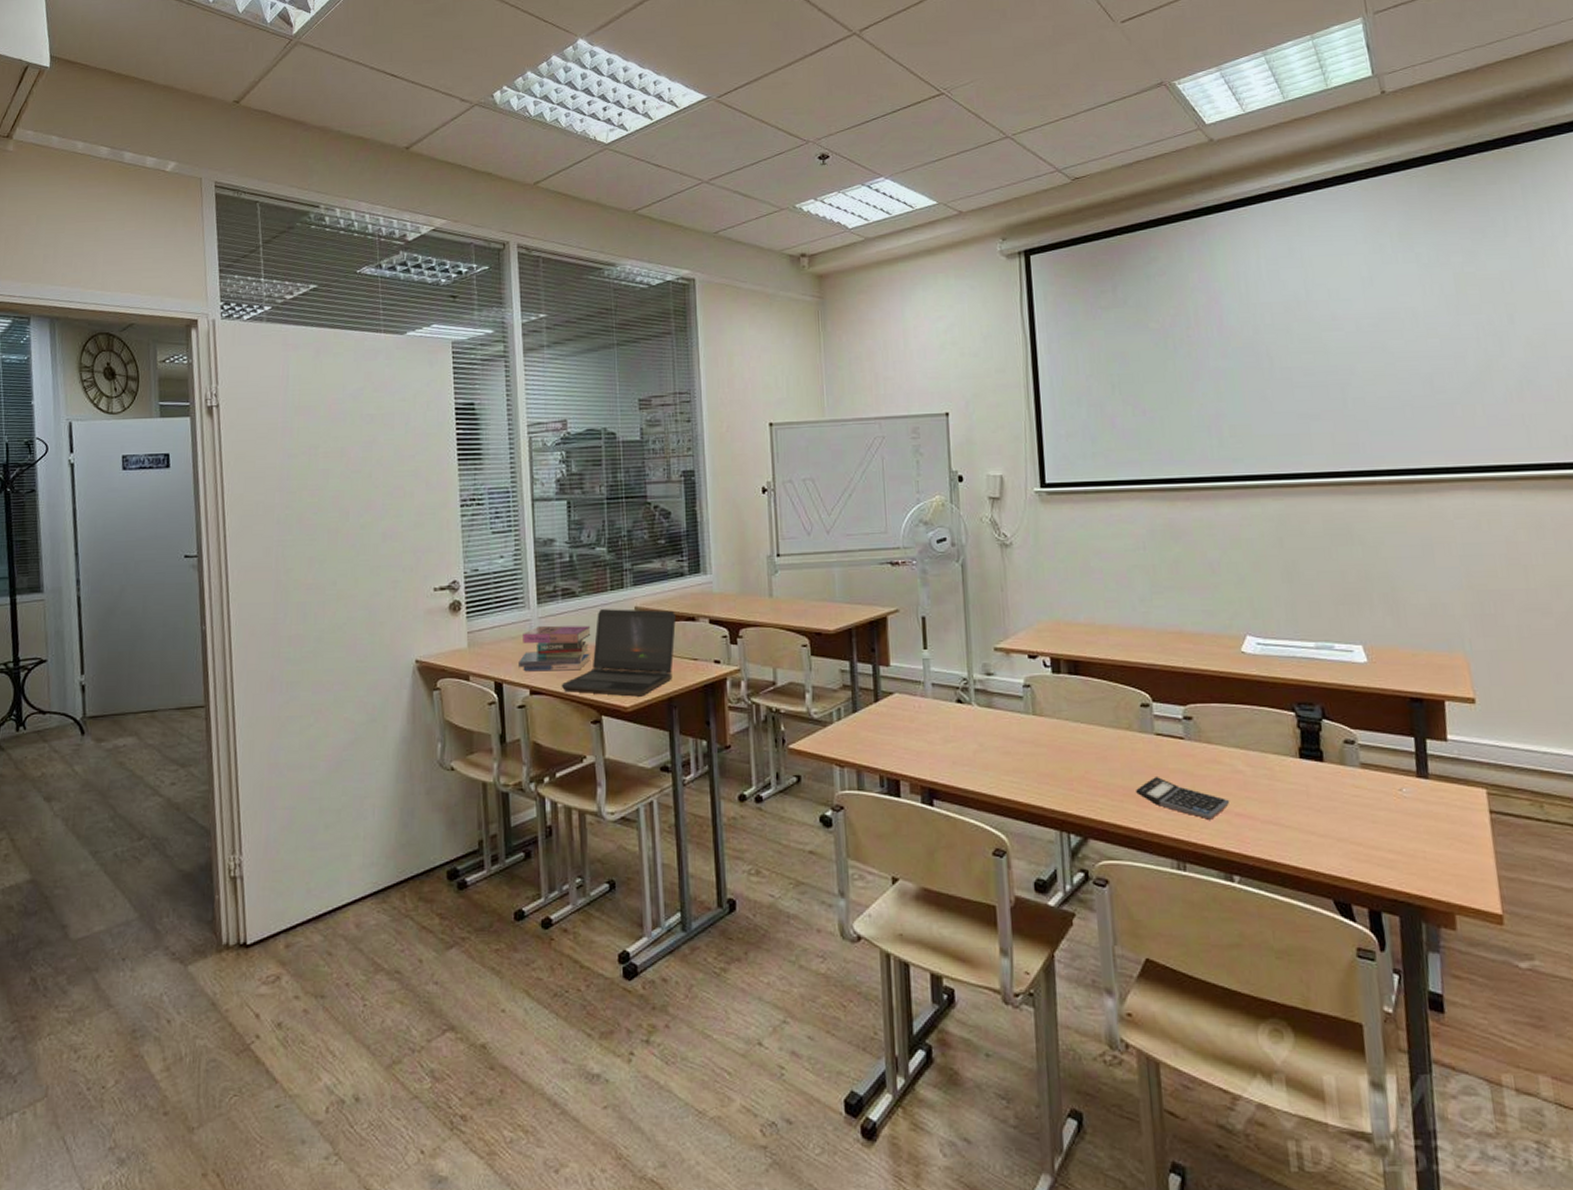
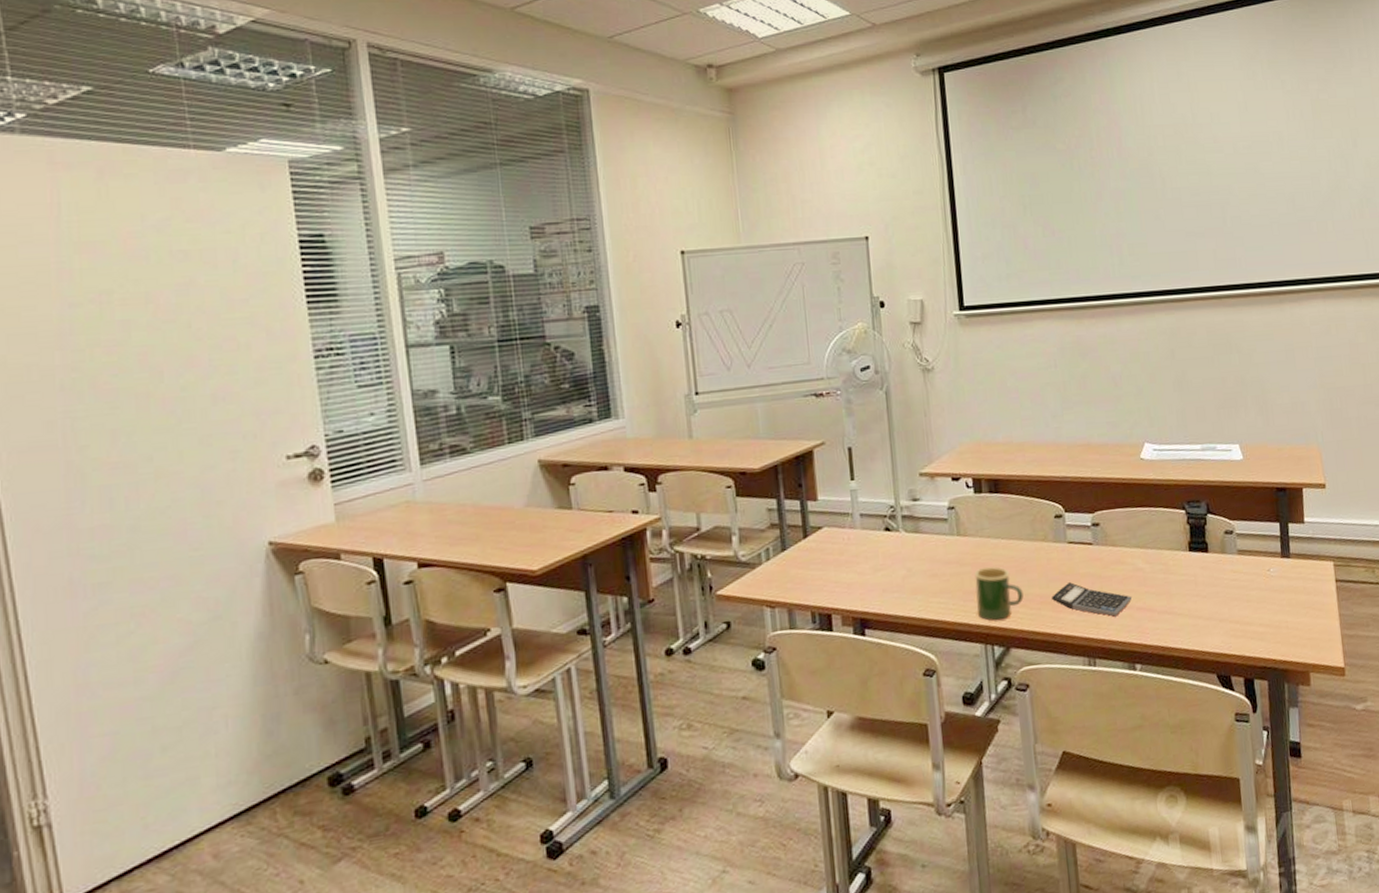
books: present [519,625,591,672] -> none [401,484,489,543]
laptop computer: present [561,609,676,697] -> none [455,461,587,561]
mug: none [1050,751,1104,807] -> present [974,566,1024,621]

